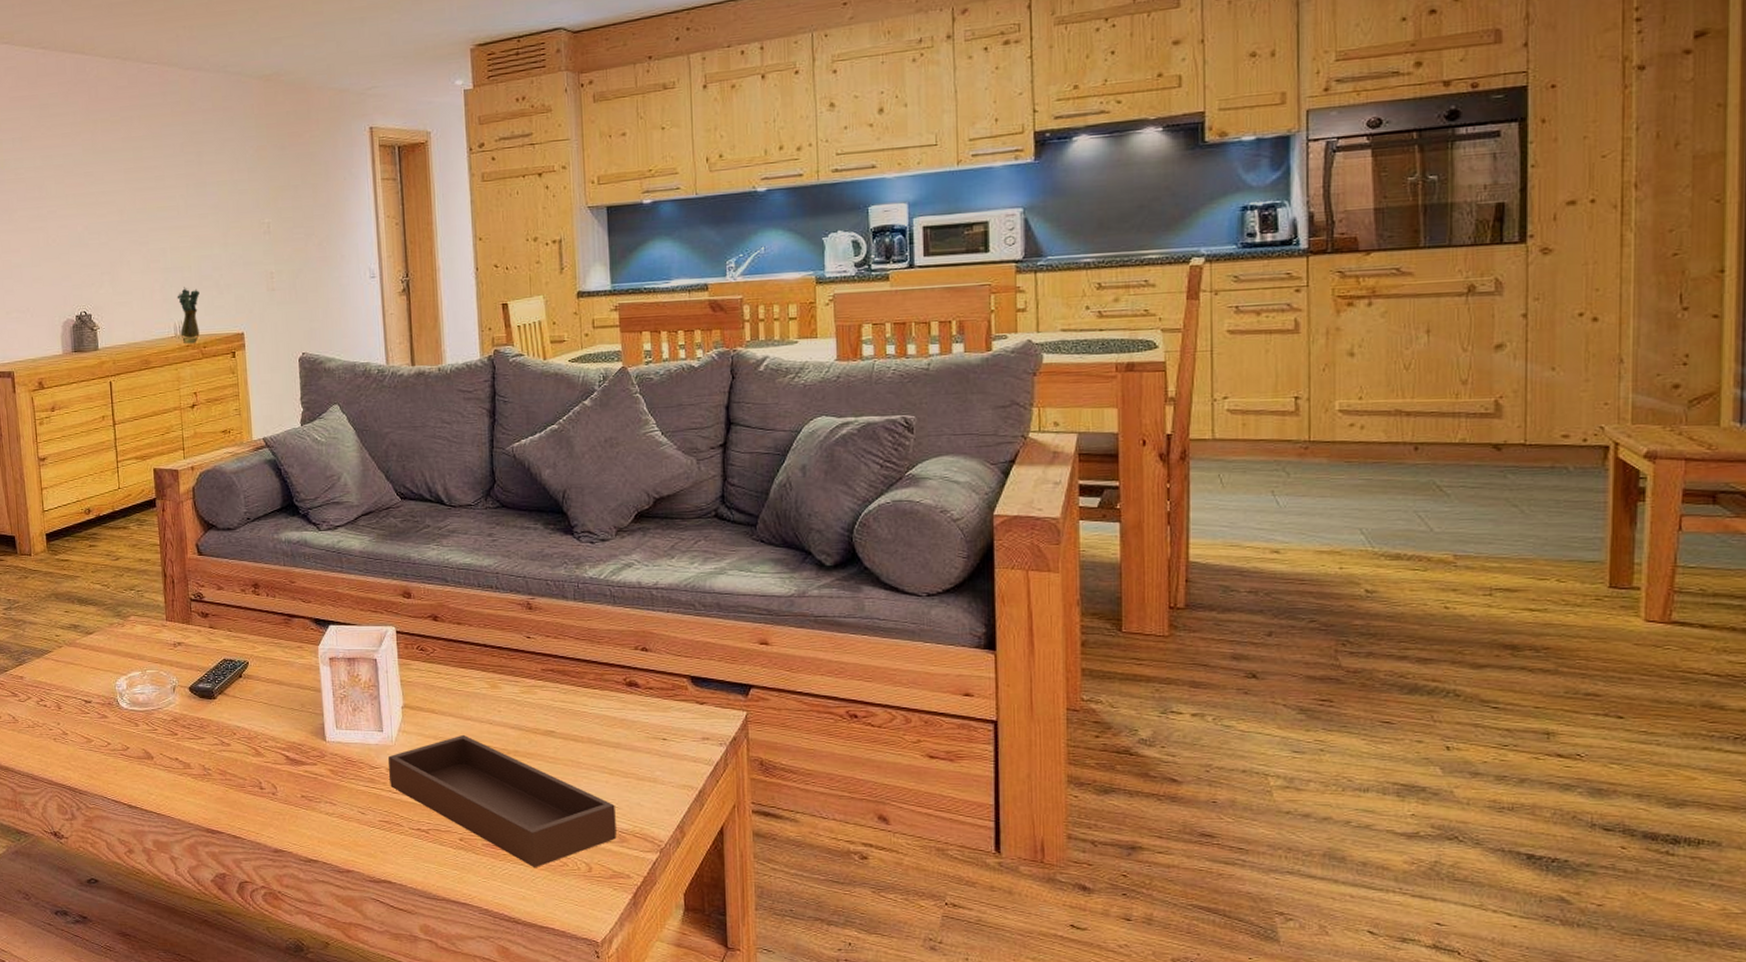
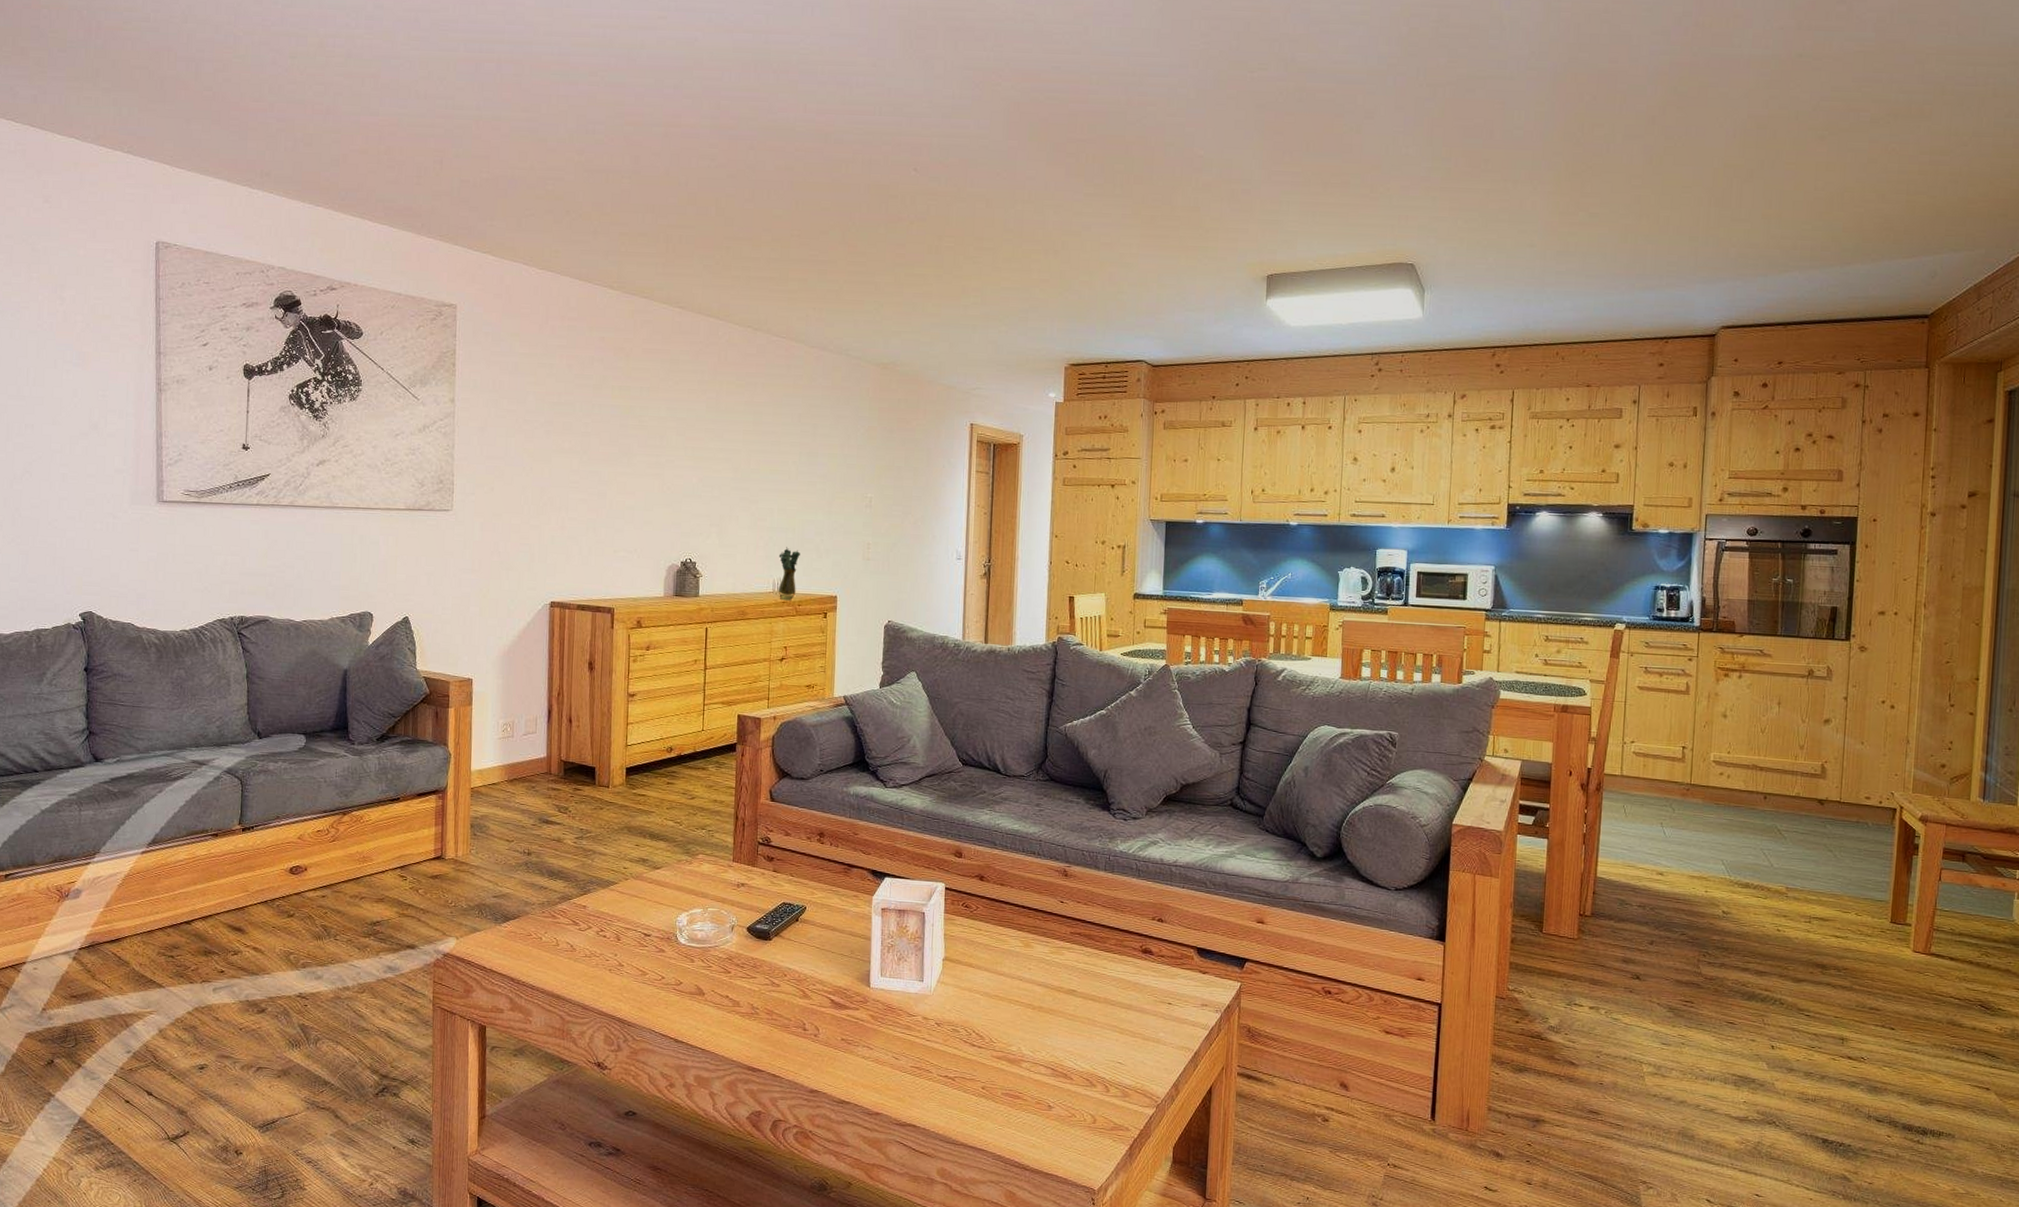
tray: present [388,734,617,868] -> none [924,988,1122,1118]

